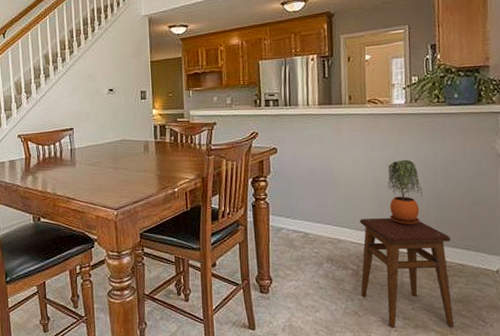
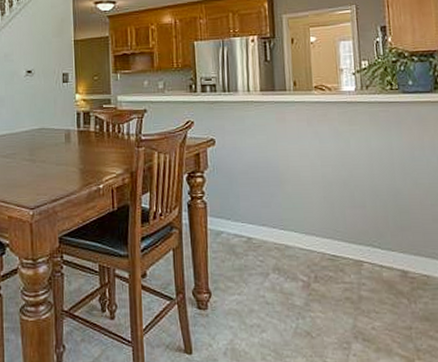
stool: present [360,218,454,328] -> none [309,221,422,351]
potted plant: present [387,159,423,226] -> none [339,153,379,230]

